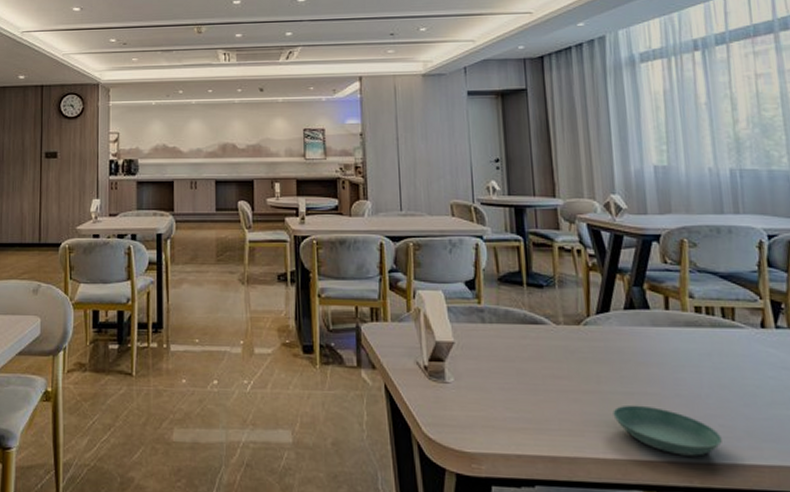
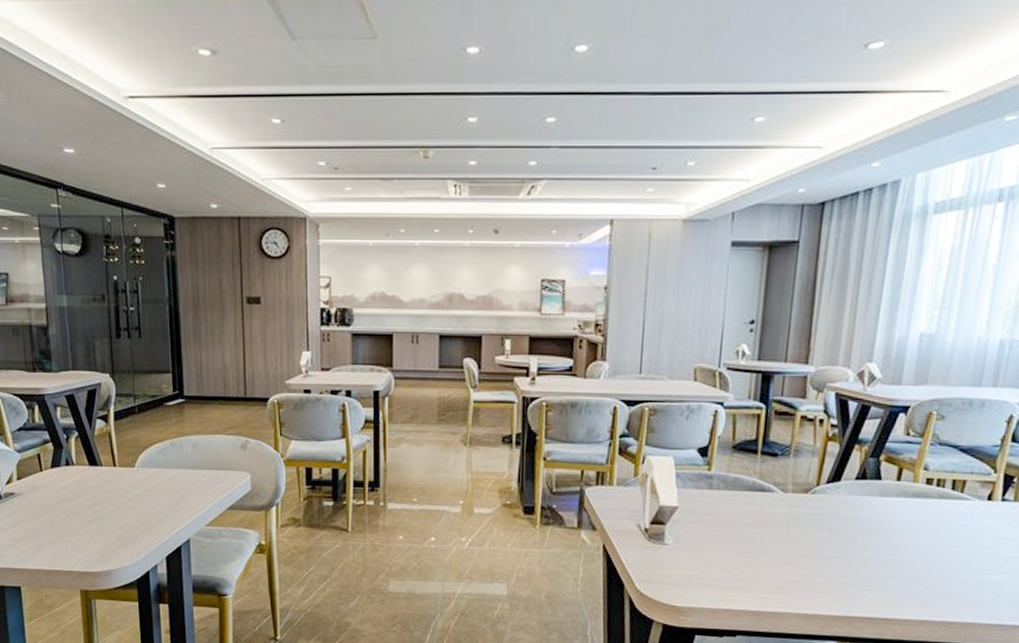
saucer: present [613,404,722,456] -> none [823,567,922,614]

